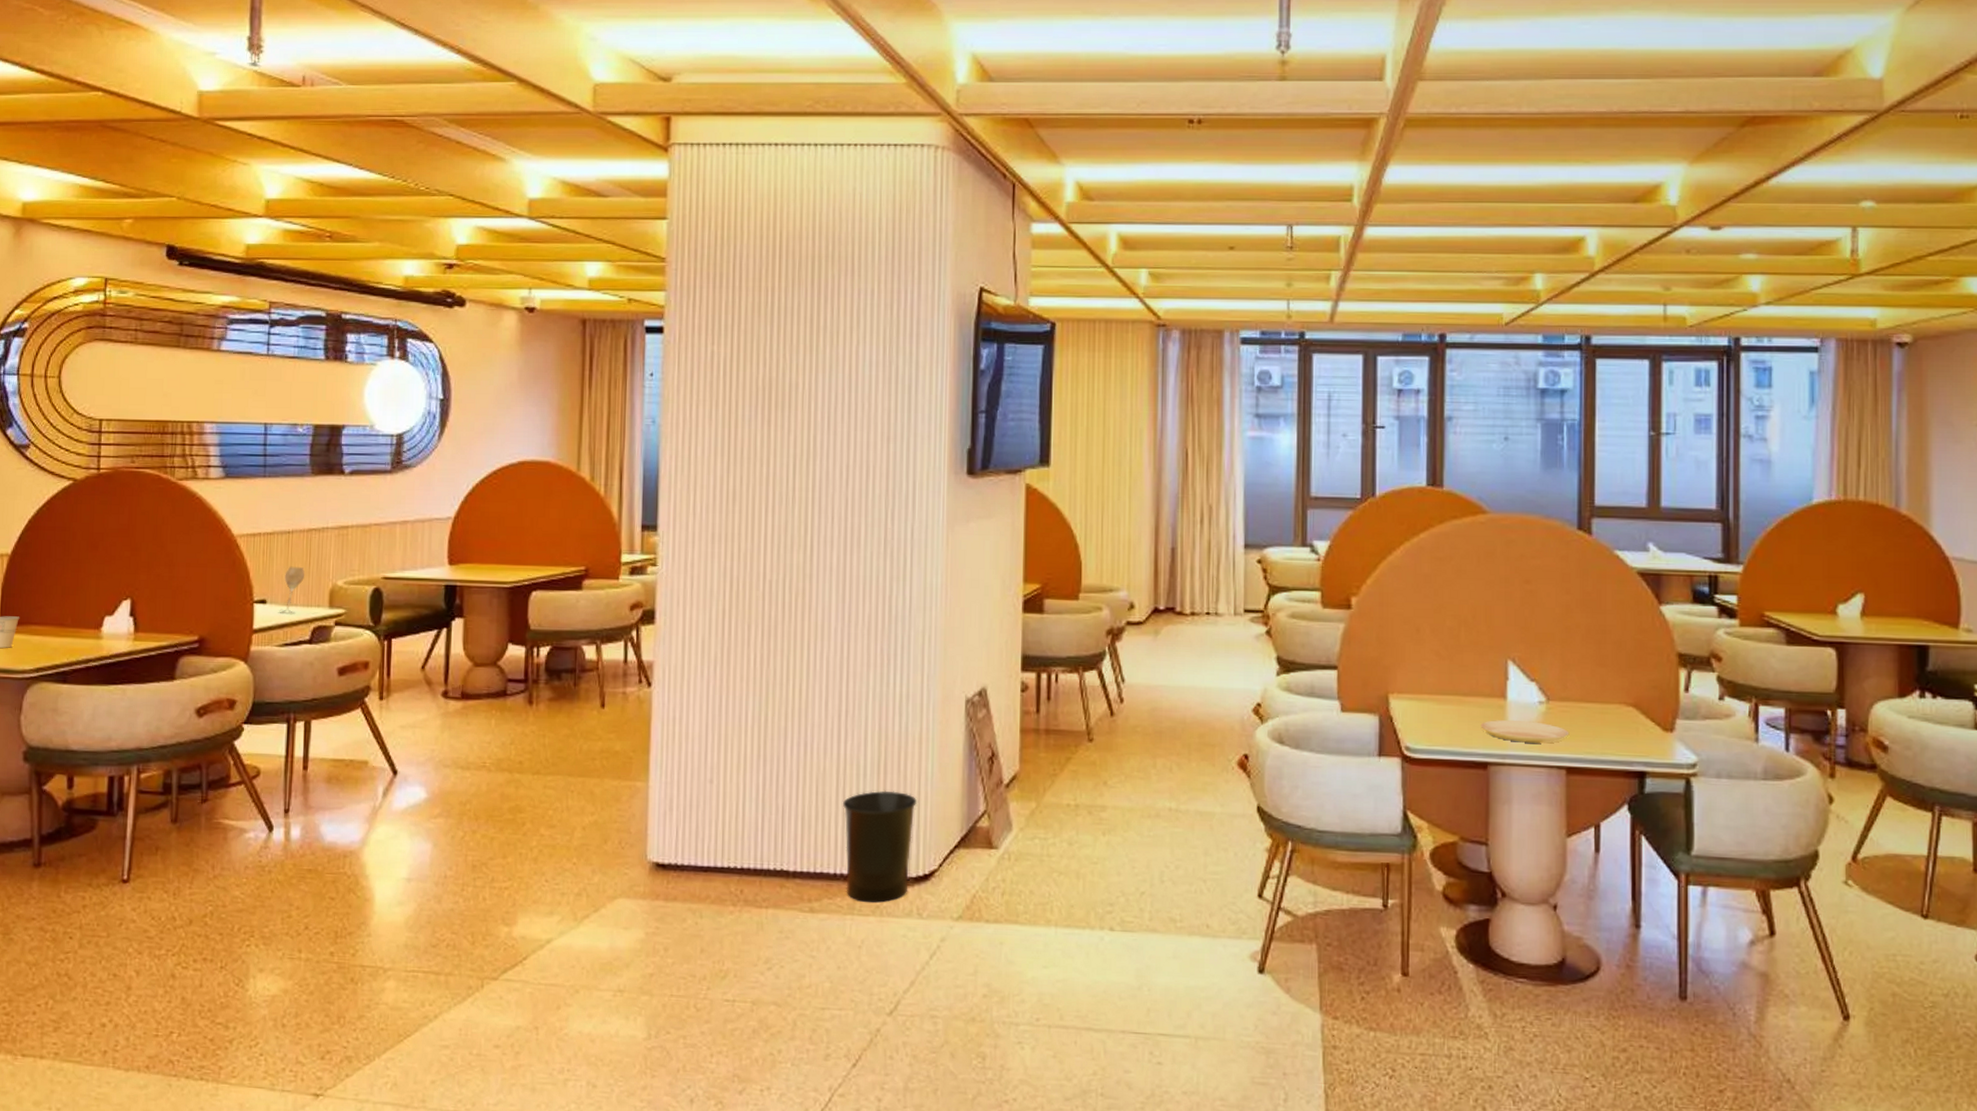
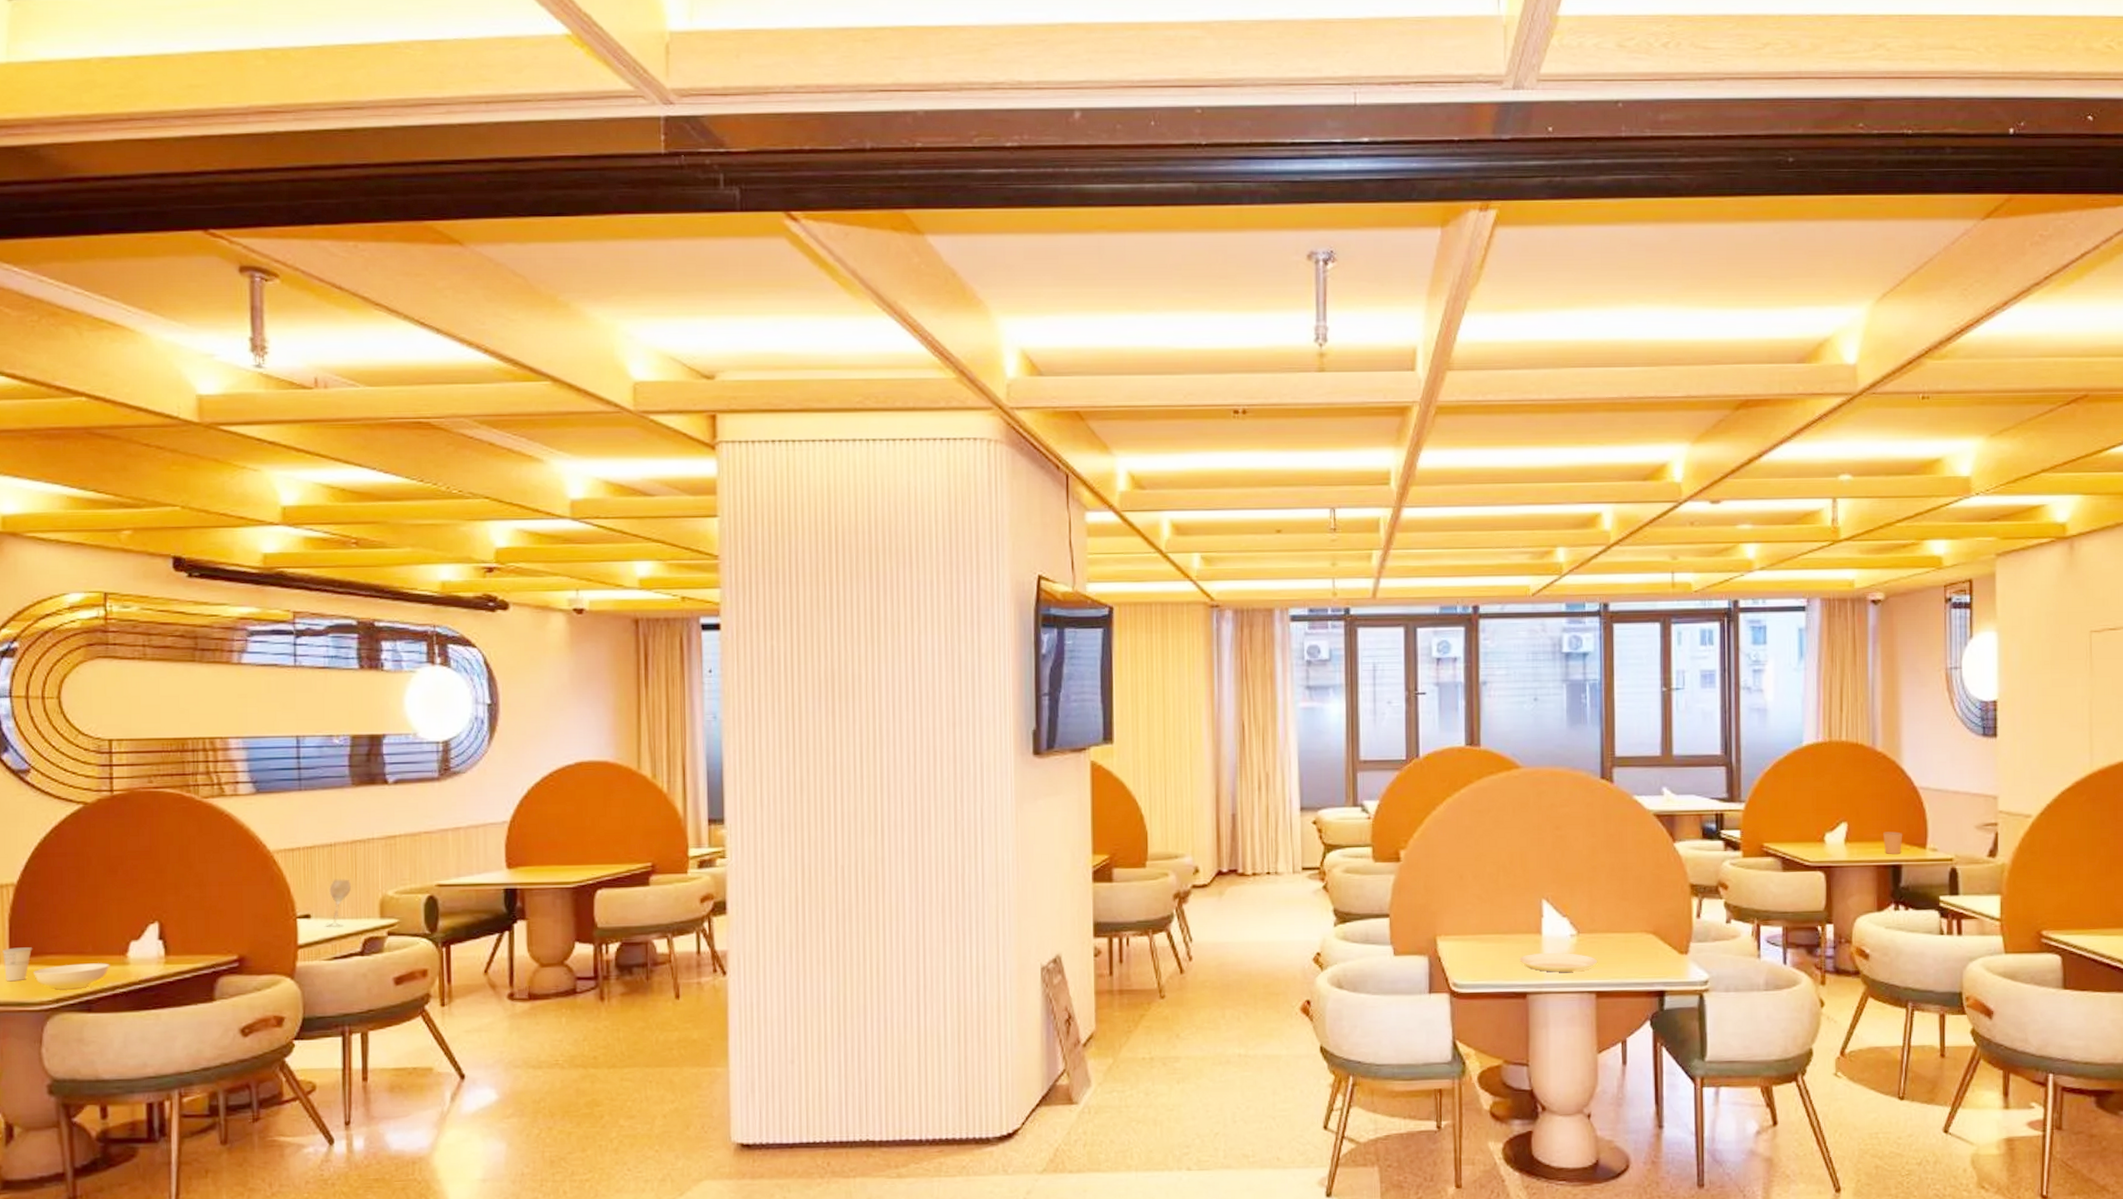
bowl: none [19,635,86,660] -> present [34,963,110,990]
waste bin: present [843,790,916,902] -> none [925,1058,997,1164]
dixie cup: none [1907,607,1931,634] -> present [1883,831,1903,855]

